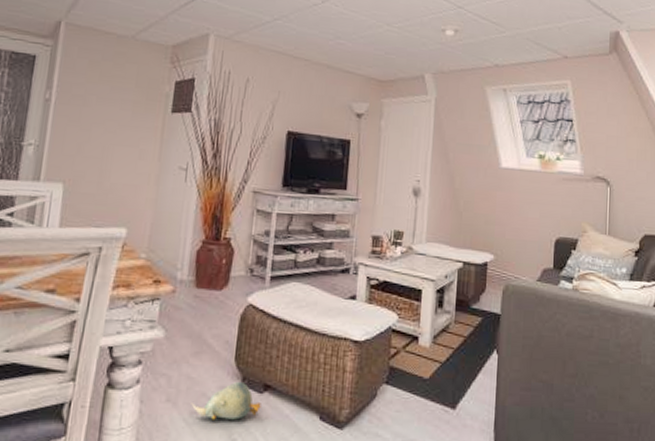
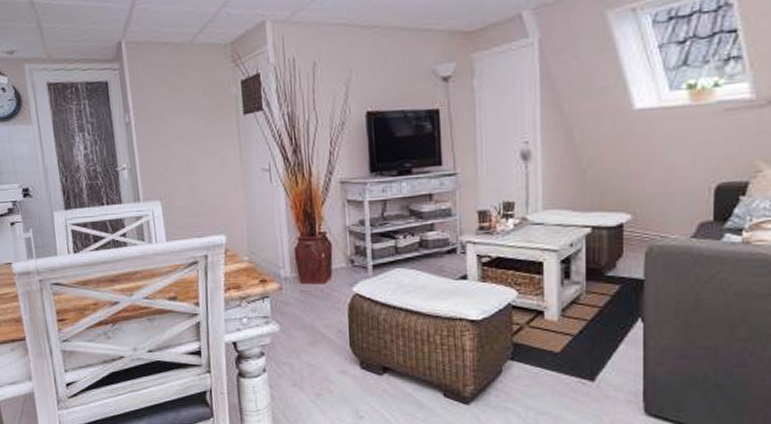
plush toy: present [191,381,261,420] -> none [316,365,383,400]

